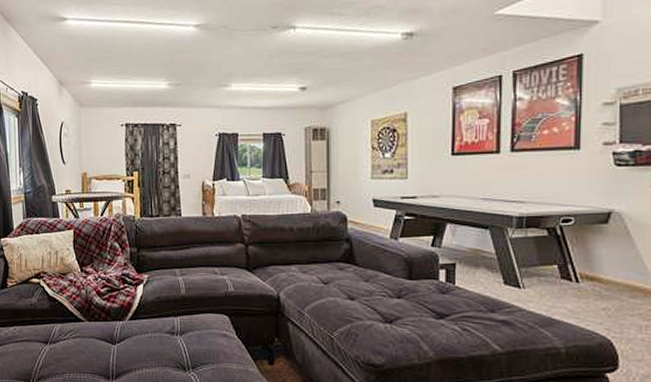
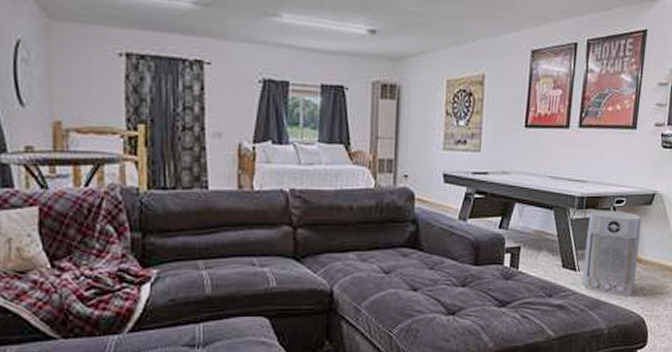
air purifier: none [528,229,597,317] -> present [582,210,642,297]

